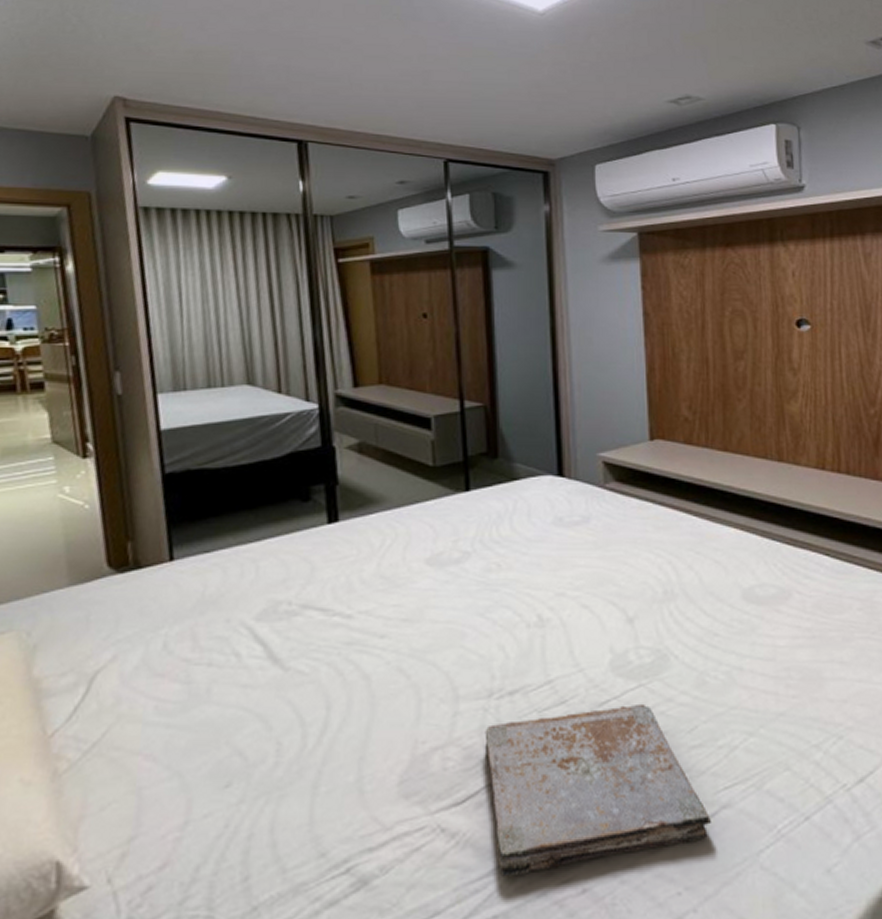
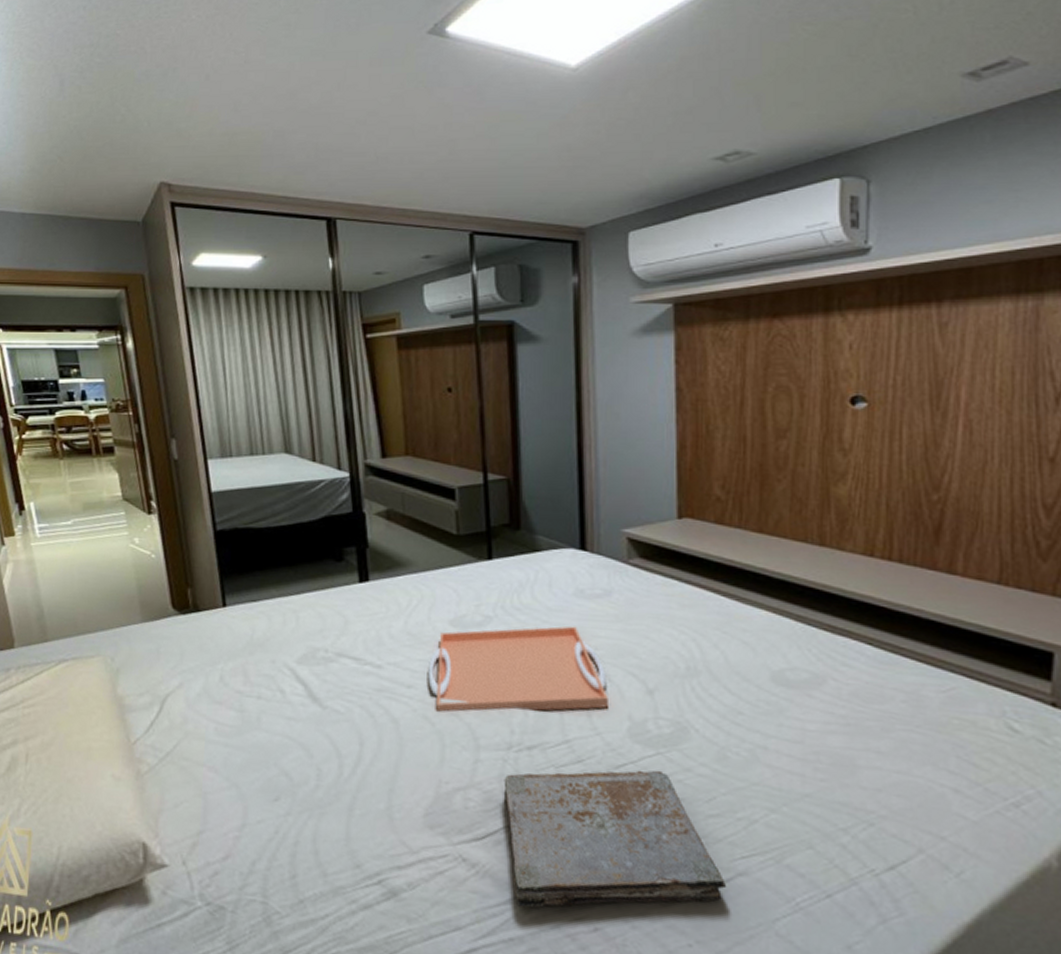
serving tray: none [403,556,591,662] -> present [428,626,610,712]

